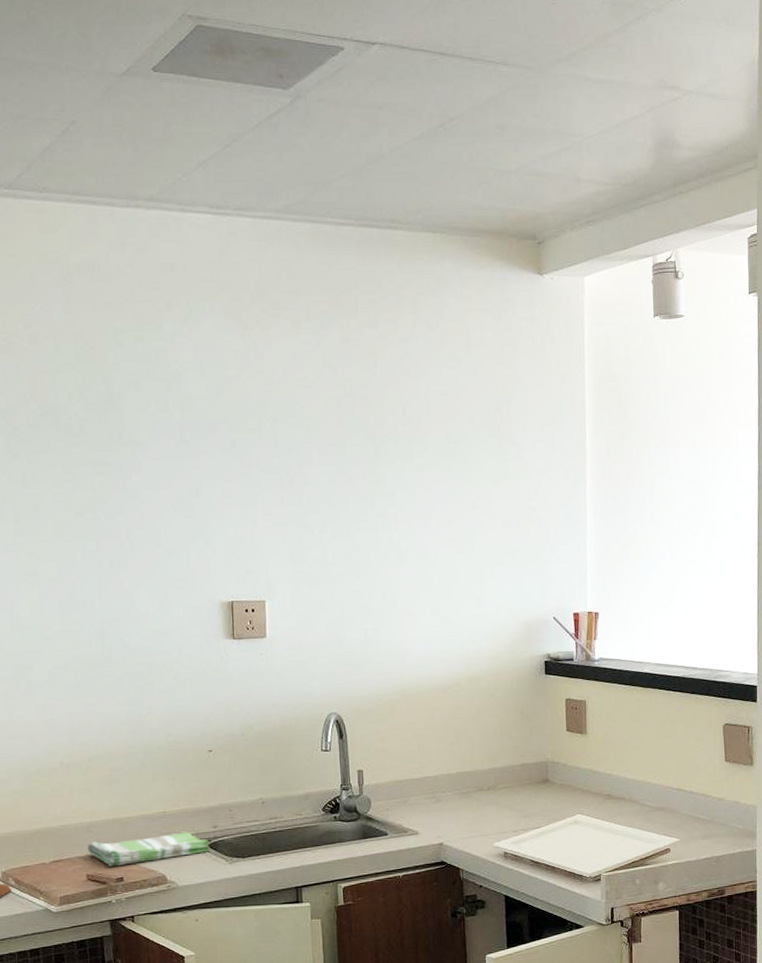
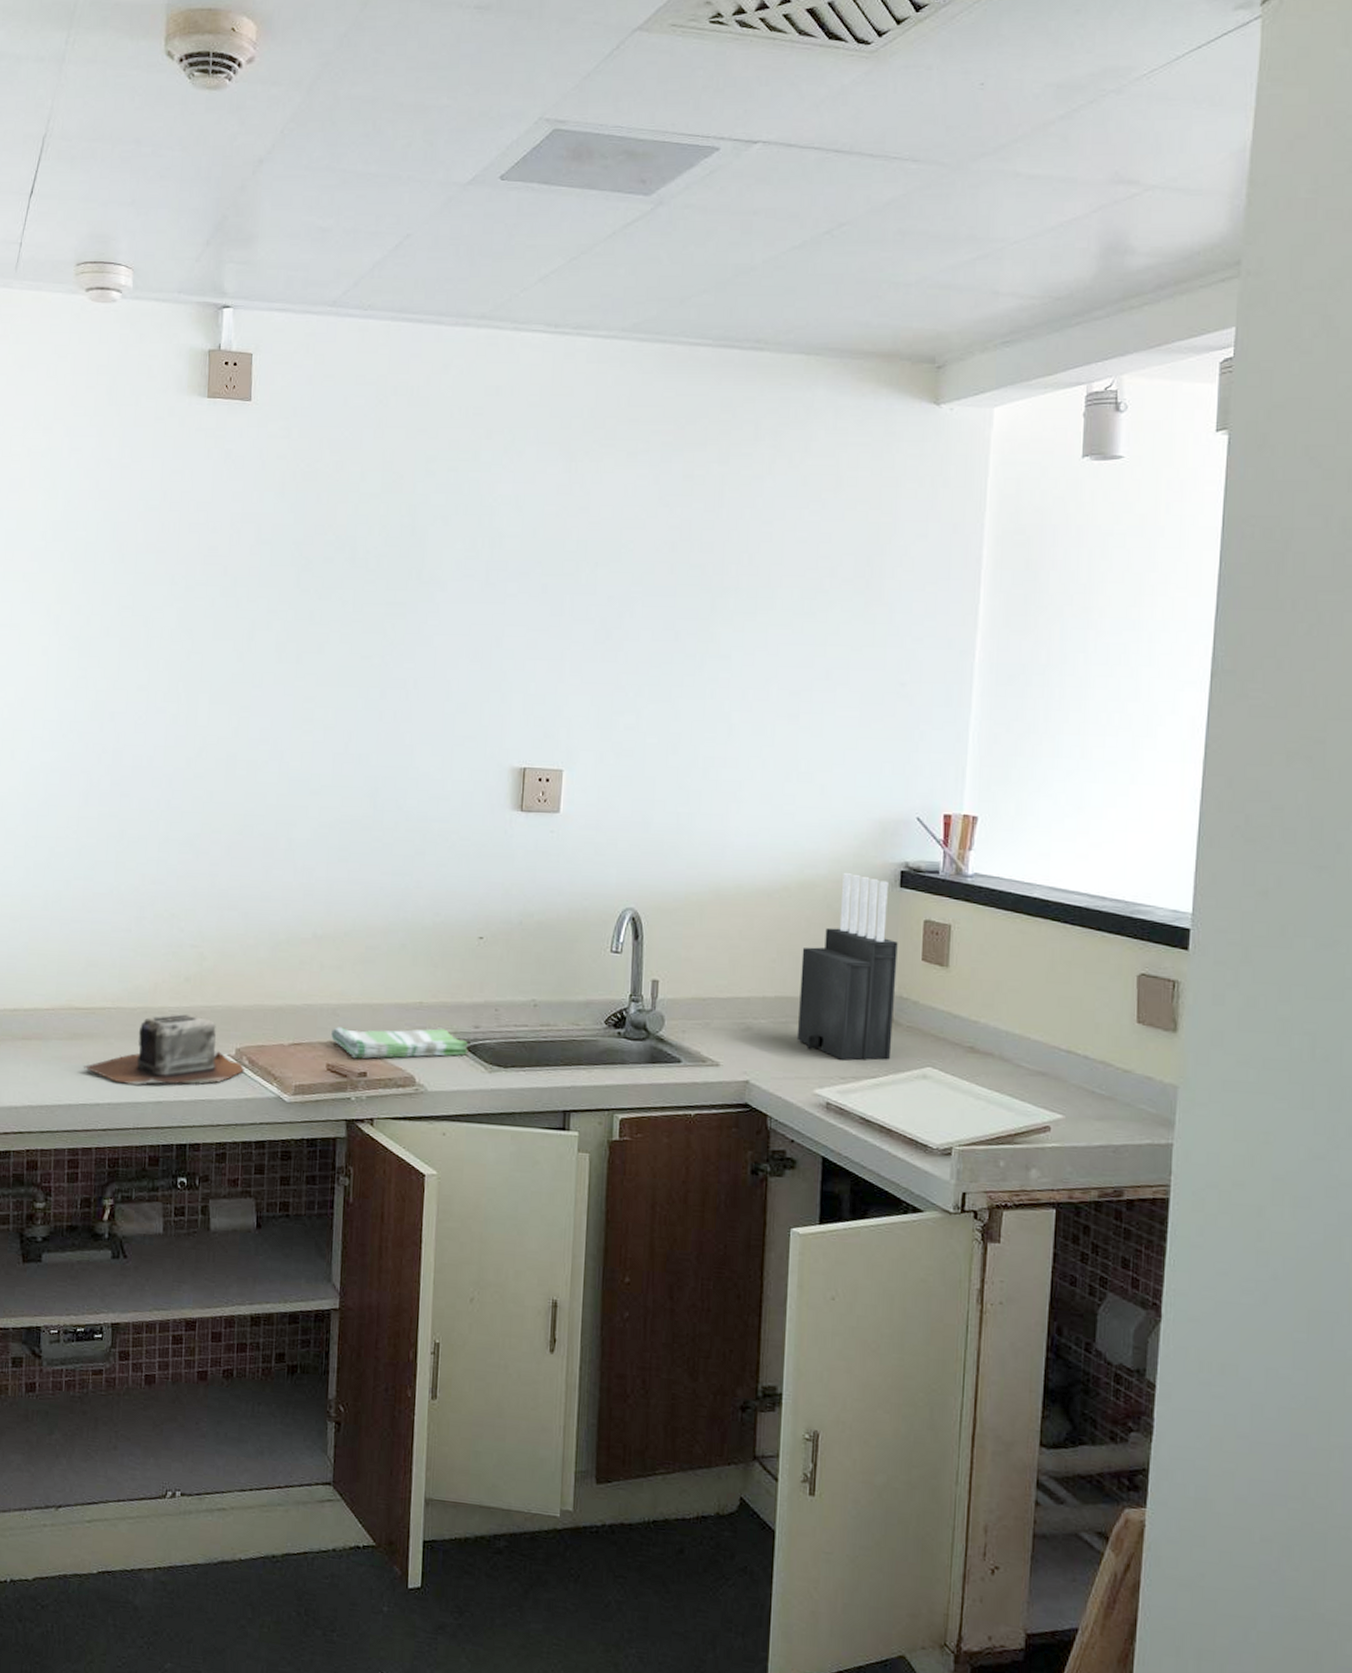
knife block: none [474,667,550,817] -> present [796,873,898,1061]

